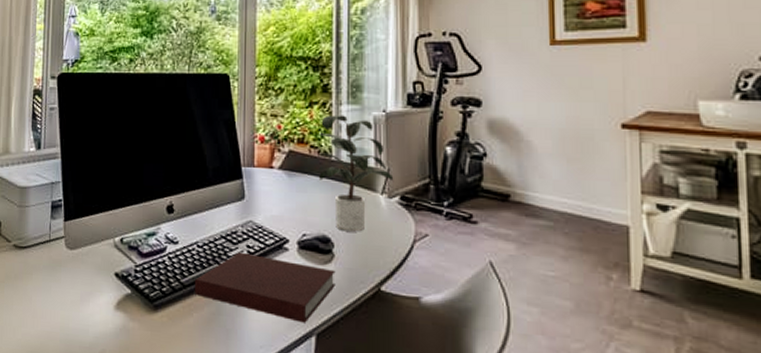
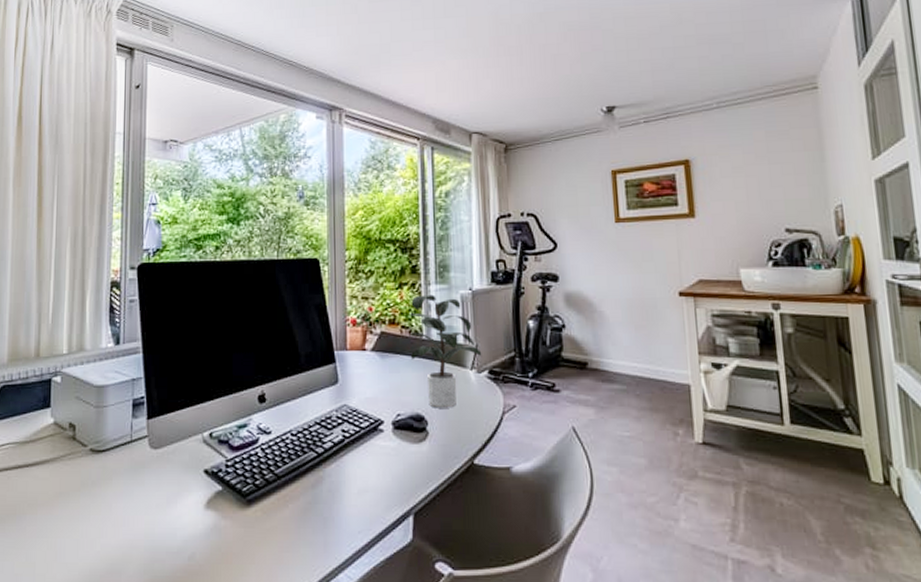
notebook: present [194,252,336,323] -> none [288,437,431,503]

